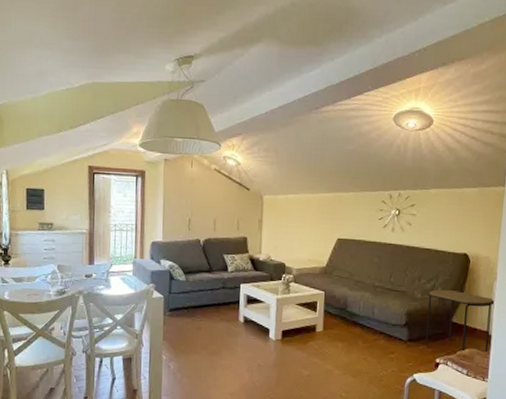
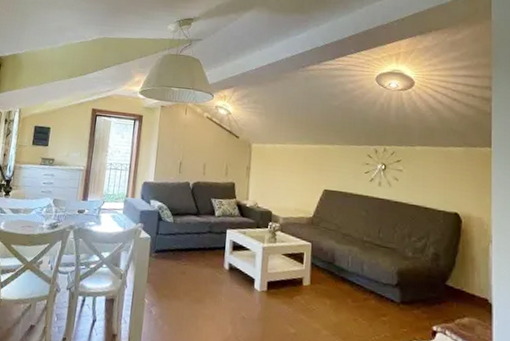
side table: present [425,290,495,354] -> none [419,249,492,325]

